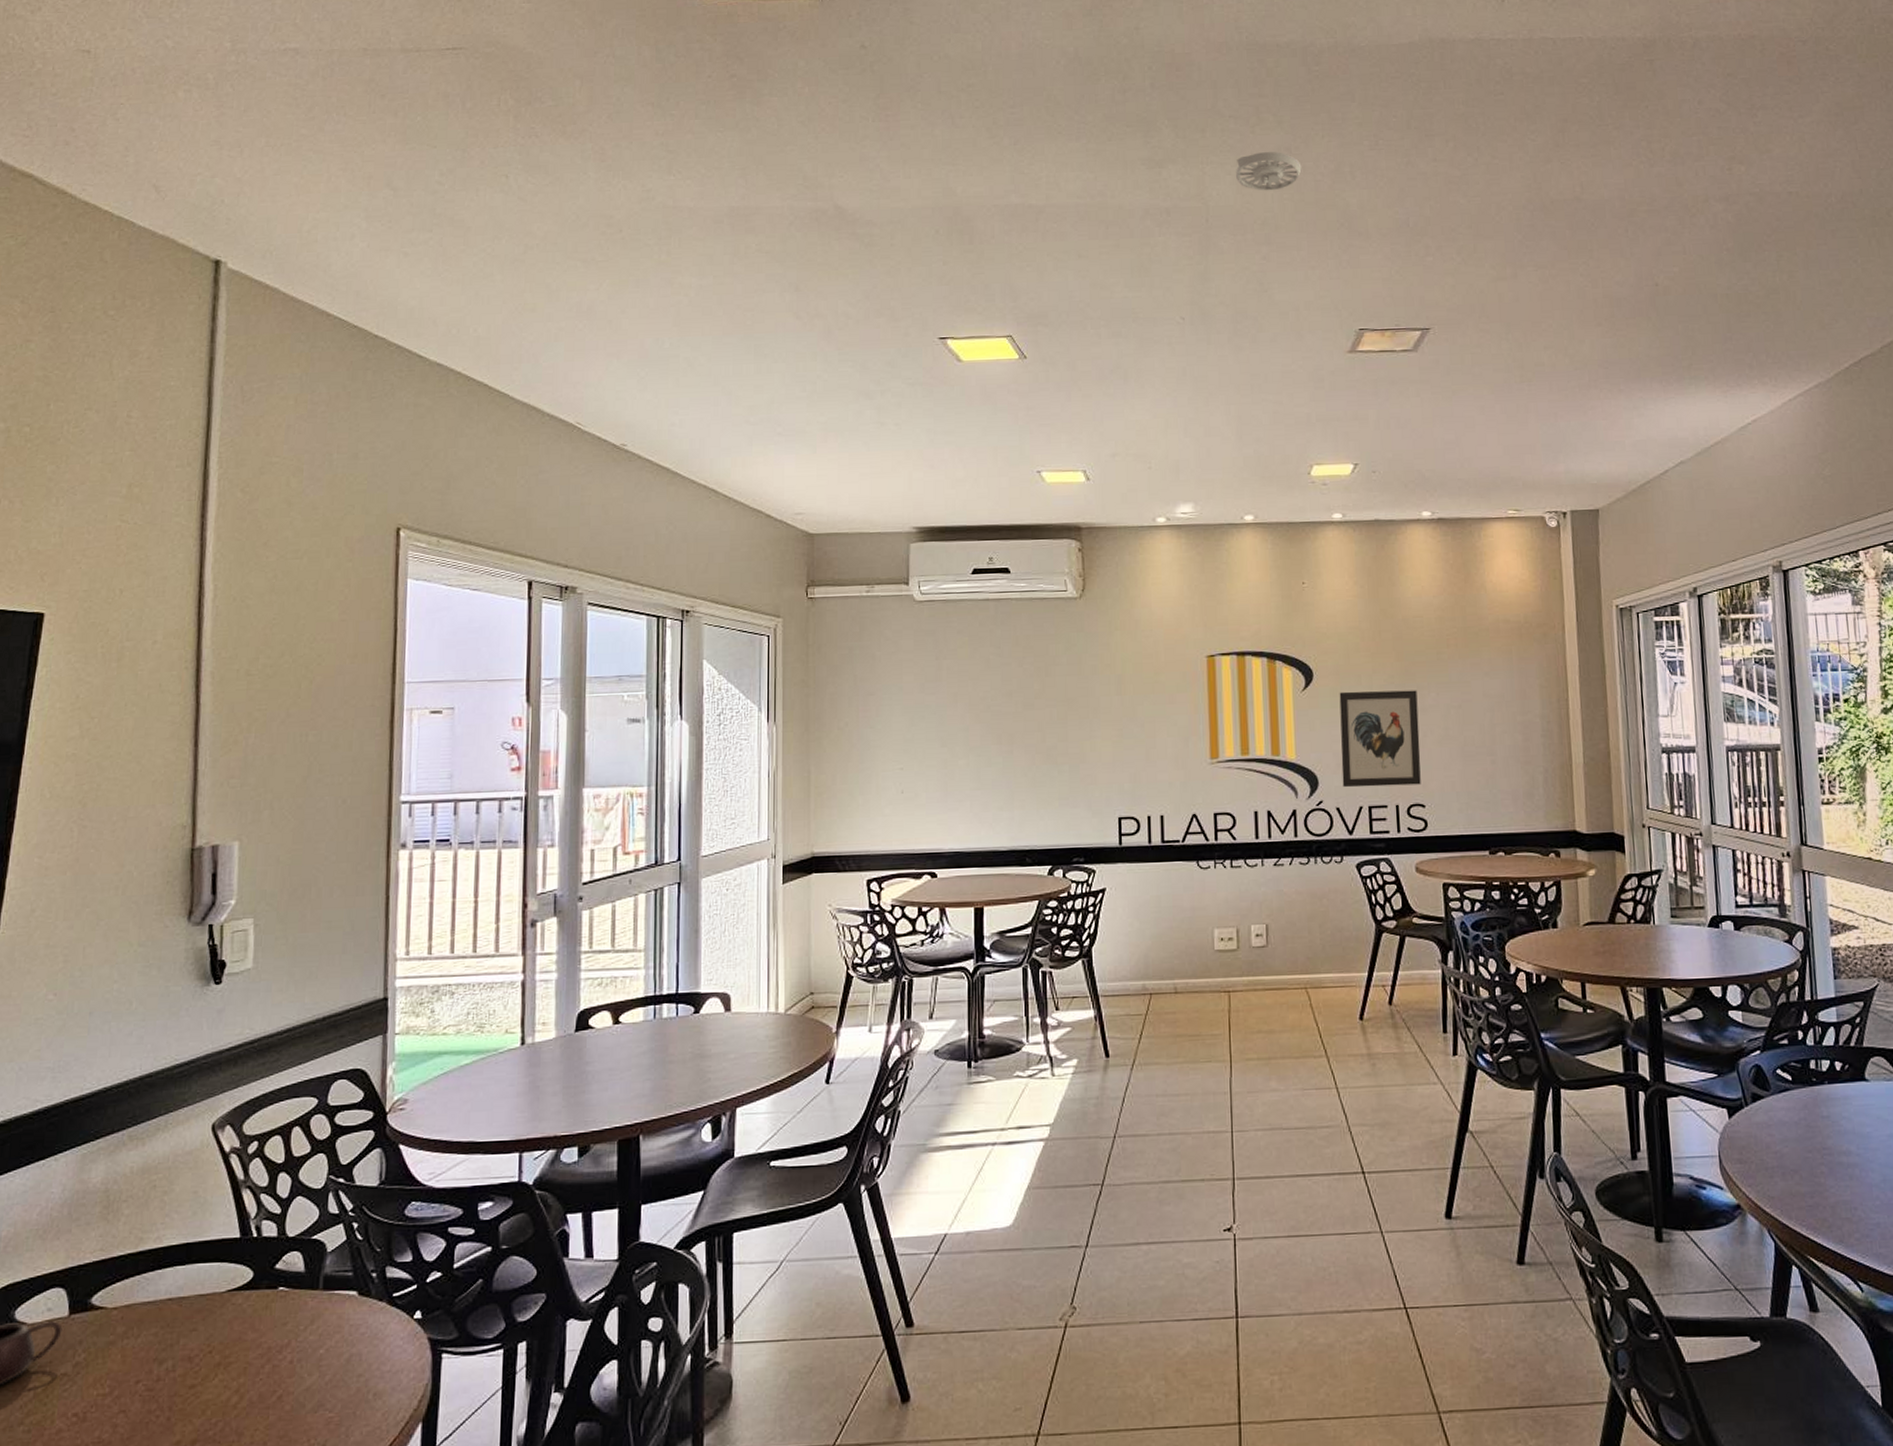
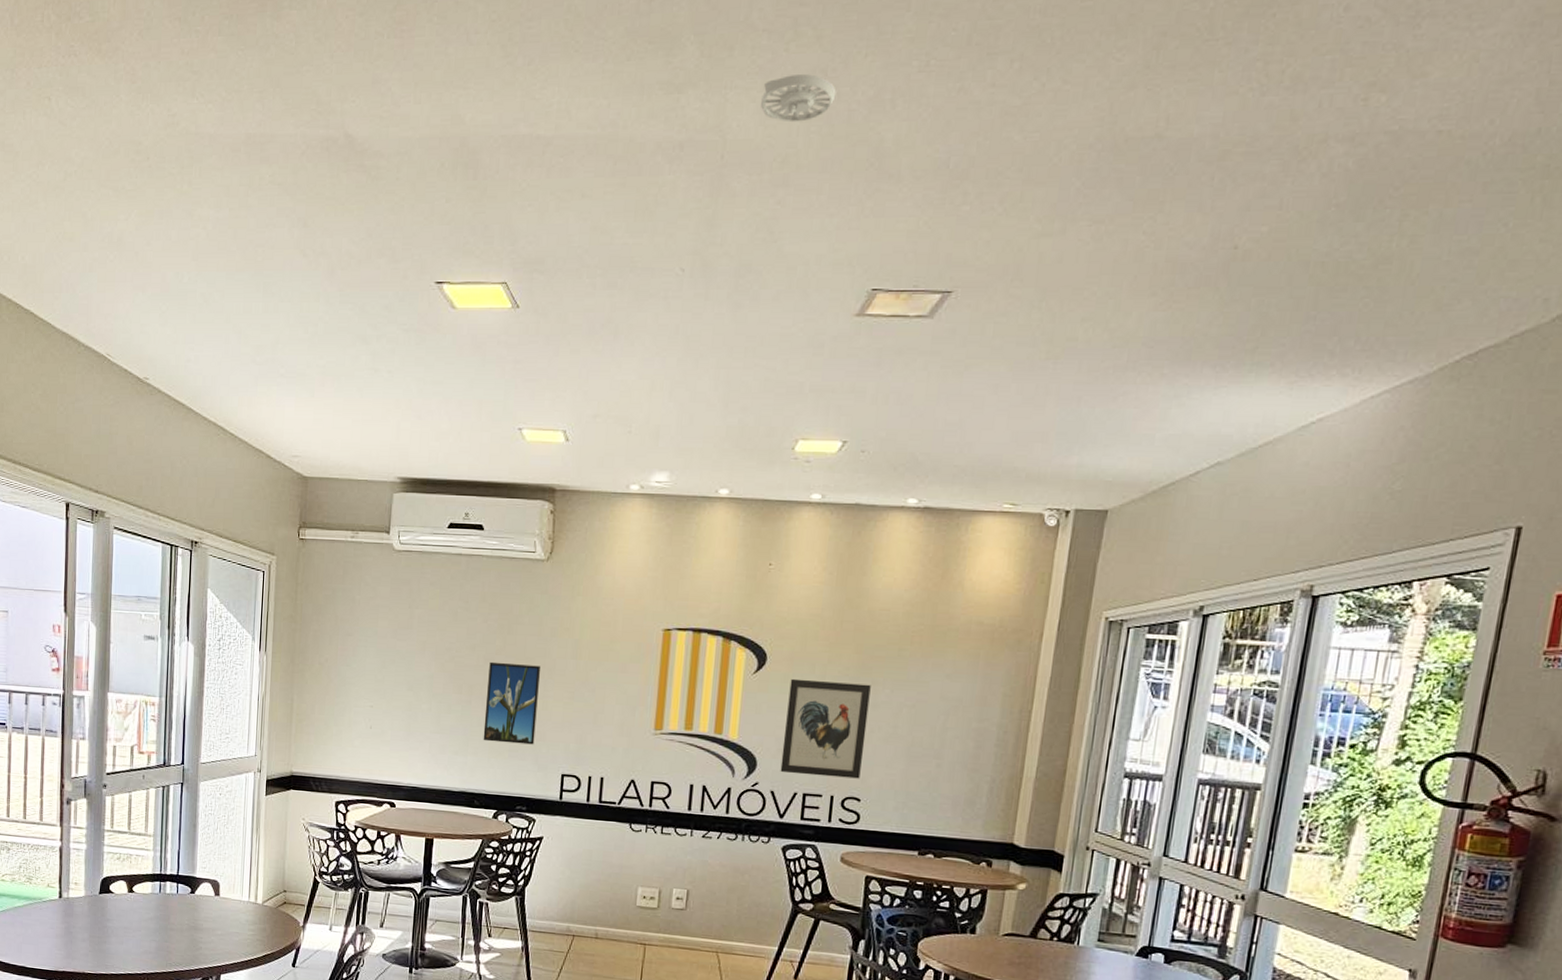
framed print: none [1028,706,1086,792] -> present [483,661,541,745]

